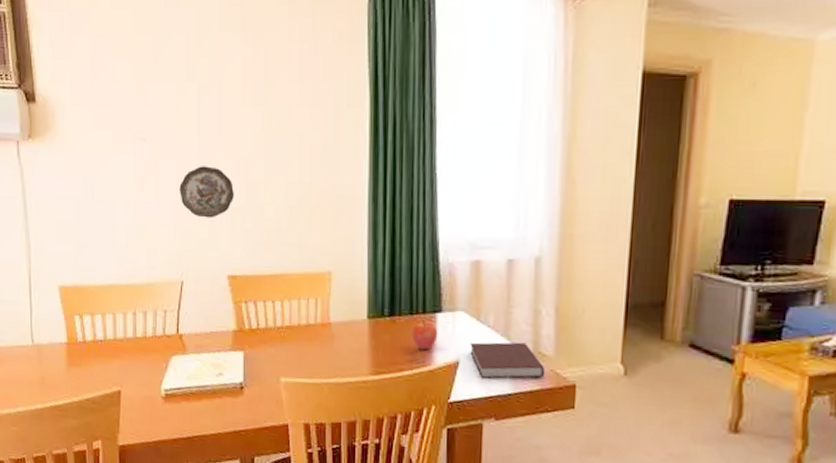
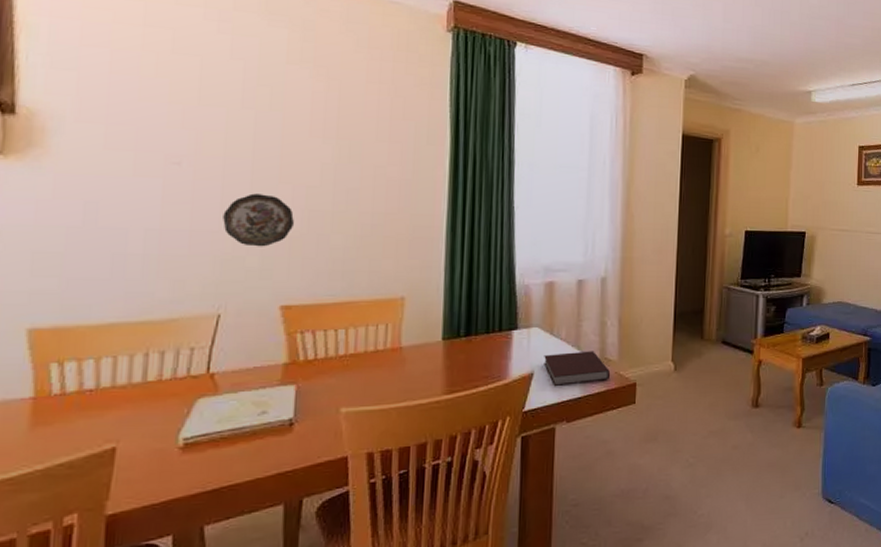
apple: present [412,320,438,350] -> none [488,337,514,366]

